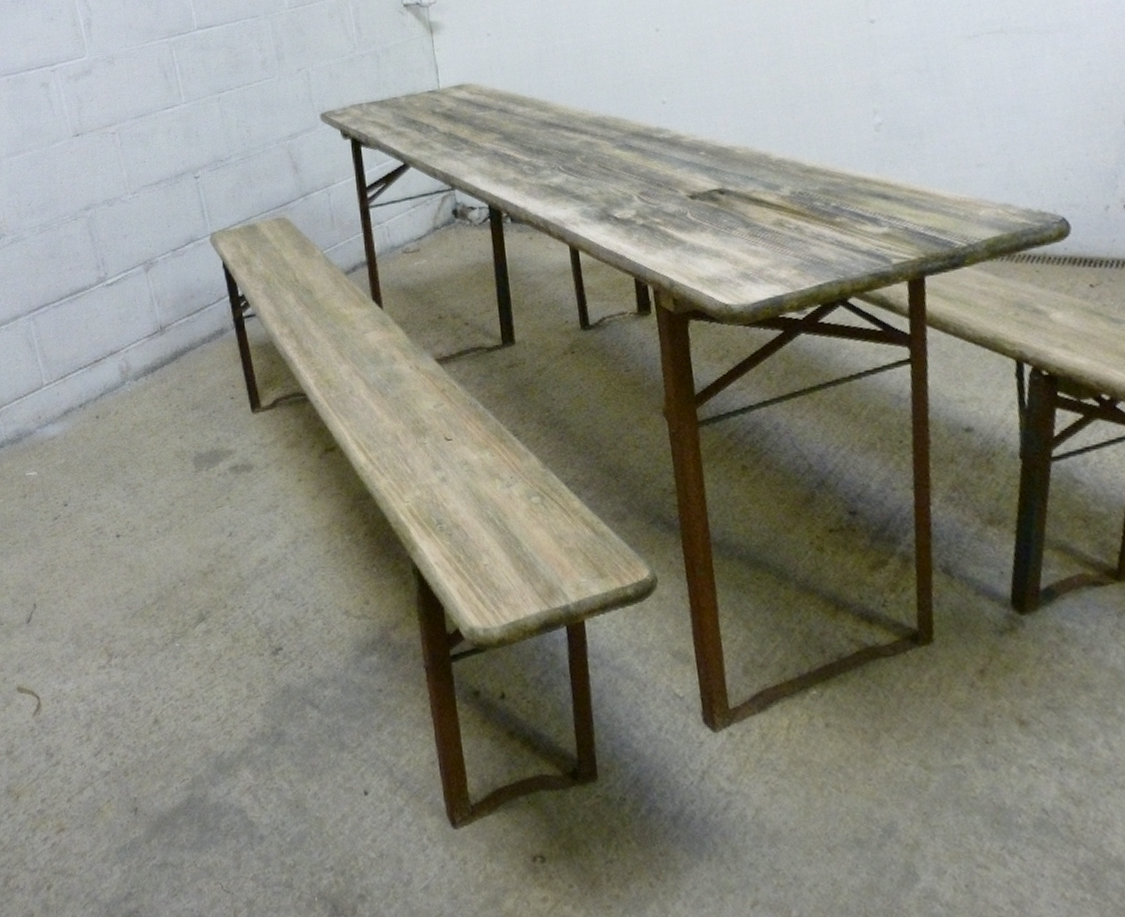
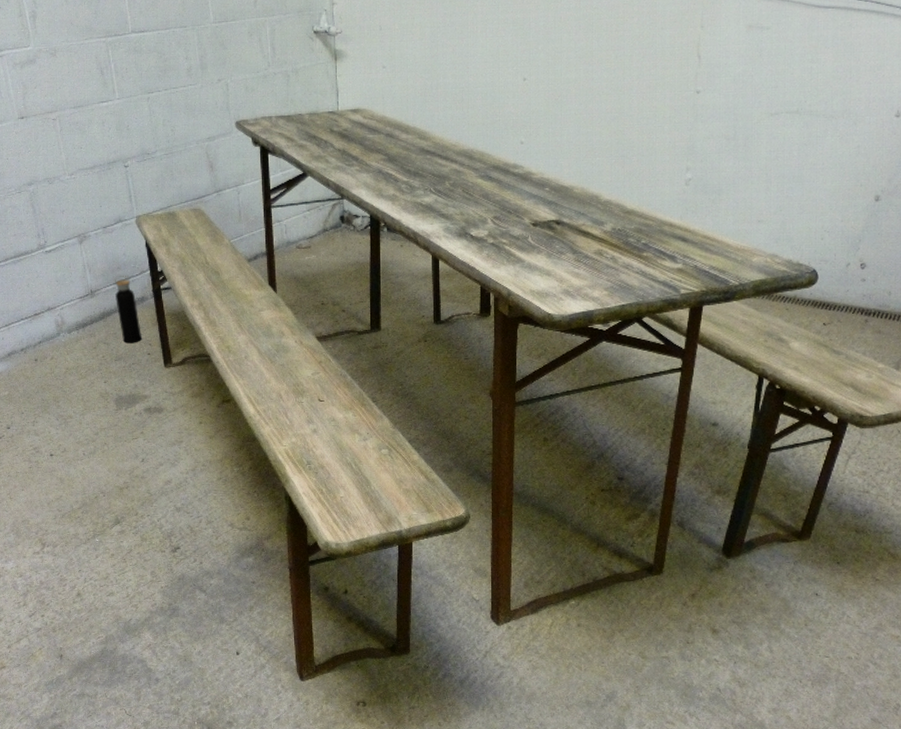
water bottle: none [188,304,223,387] -> present [115,275,142,343]

